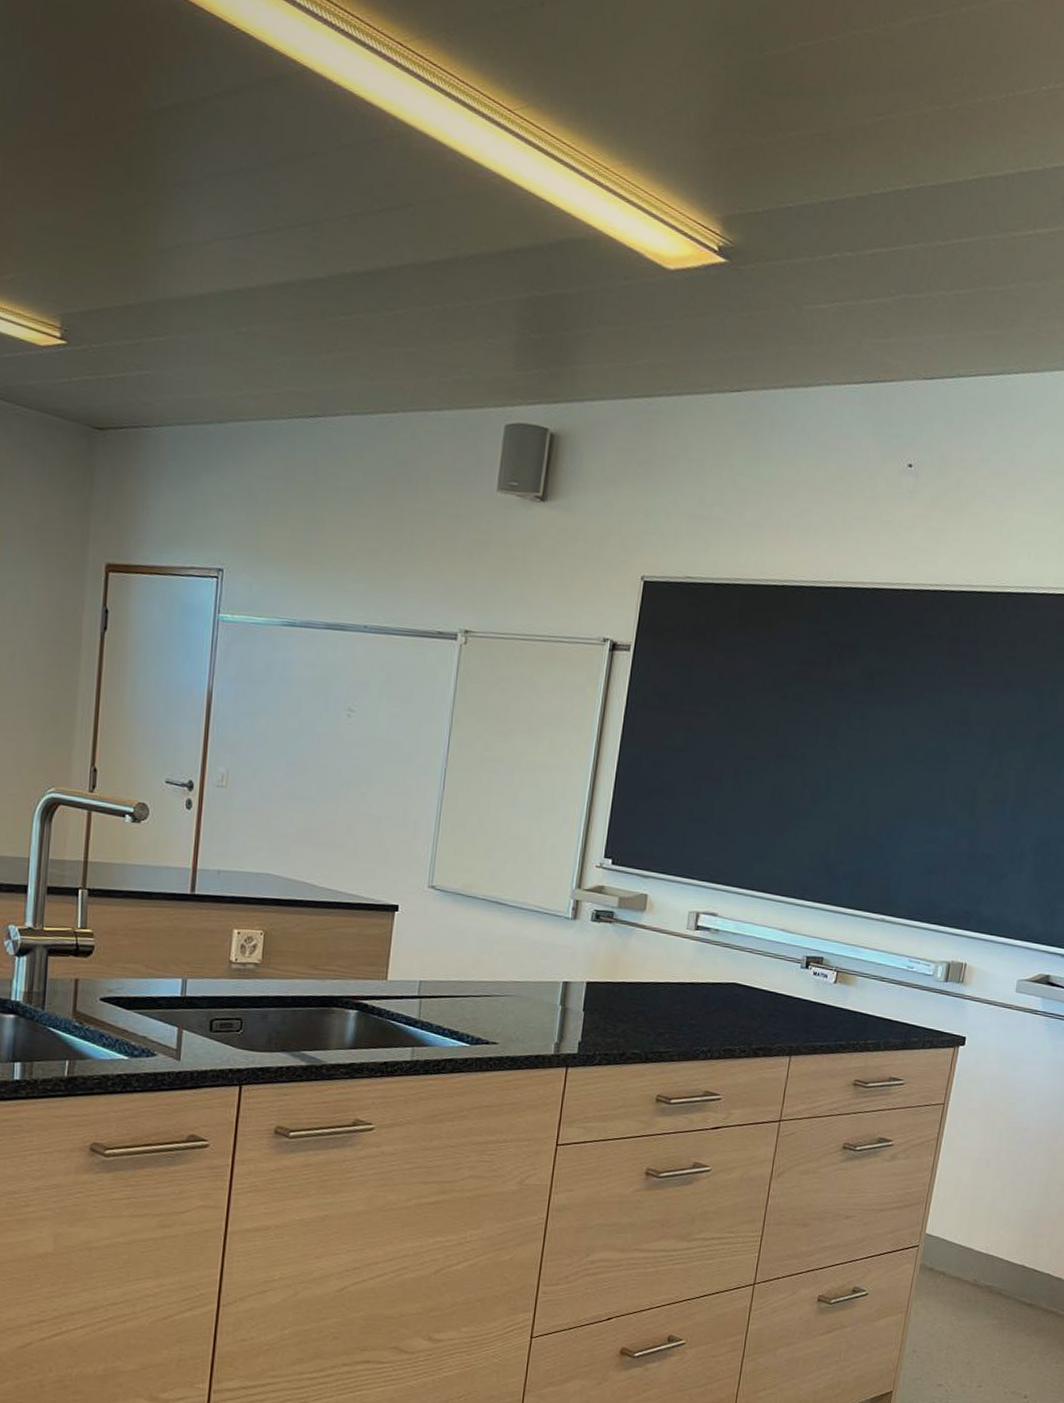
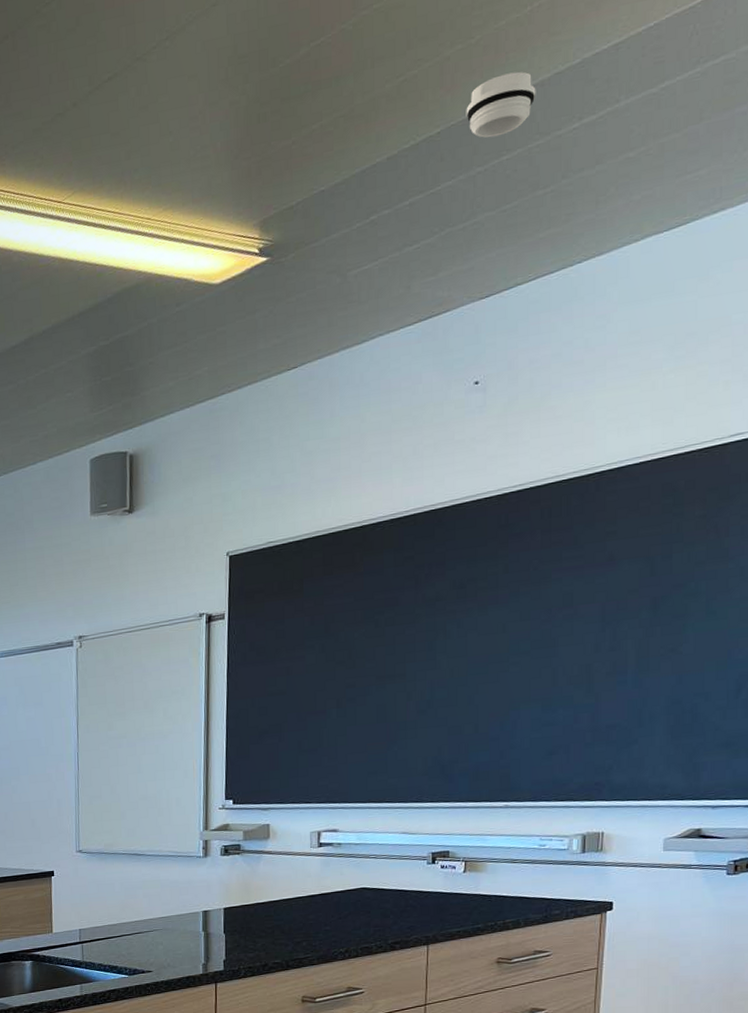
smoke detector: none [935,153,1001,216] -> present [466,71,536,138]

